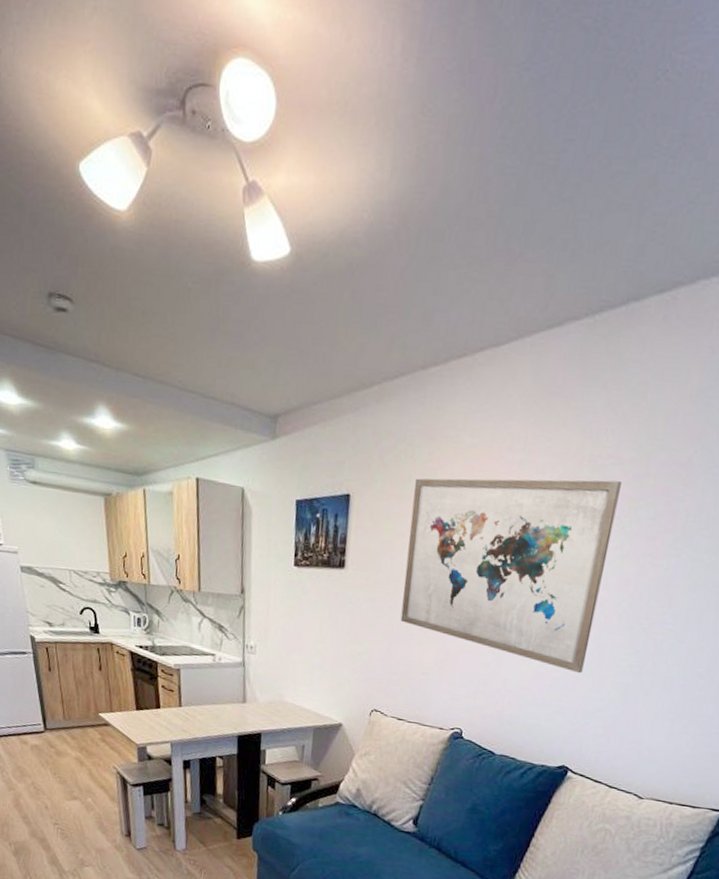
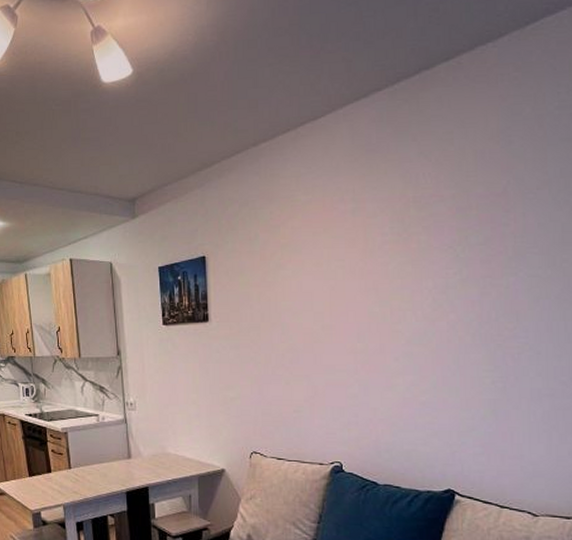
wall art: present [400,478,621,674] -> none [261,216,449,395]

